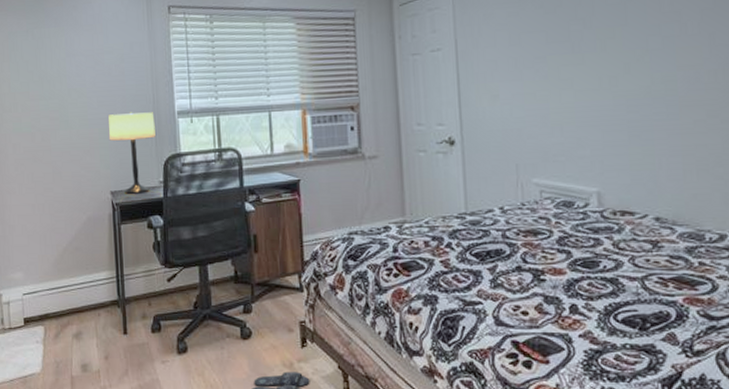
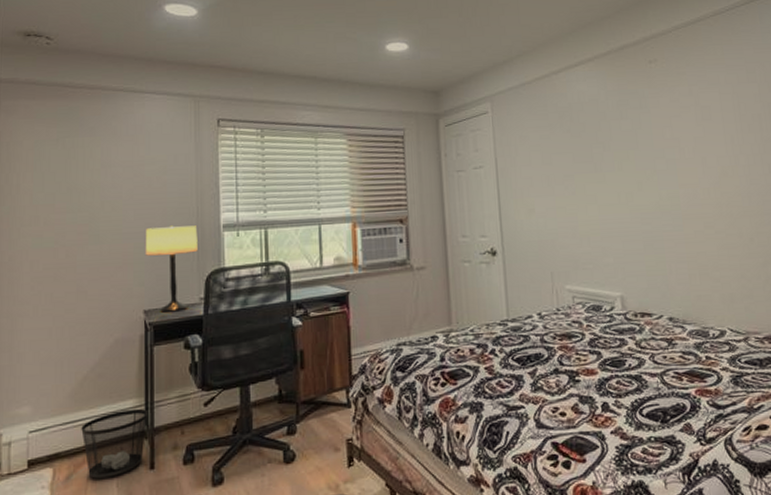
waste bin: none [64,280,120,340] -> present [81,408,148,480]

